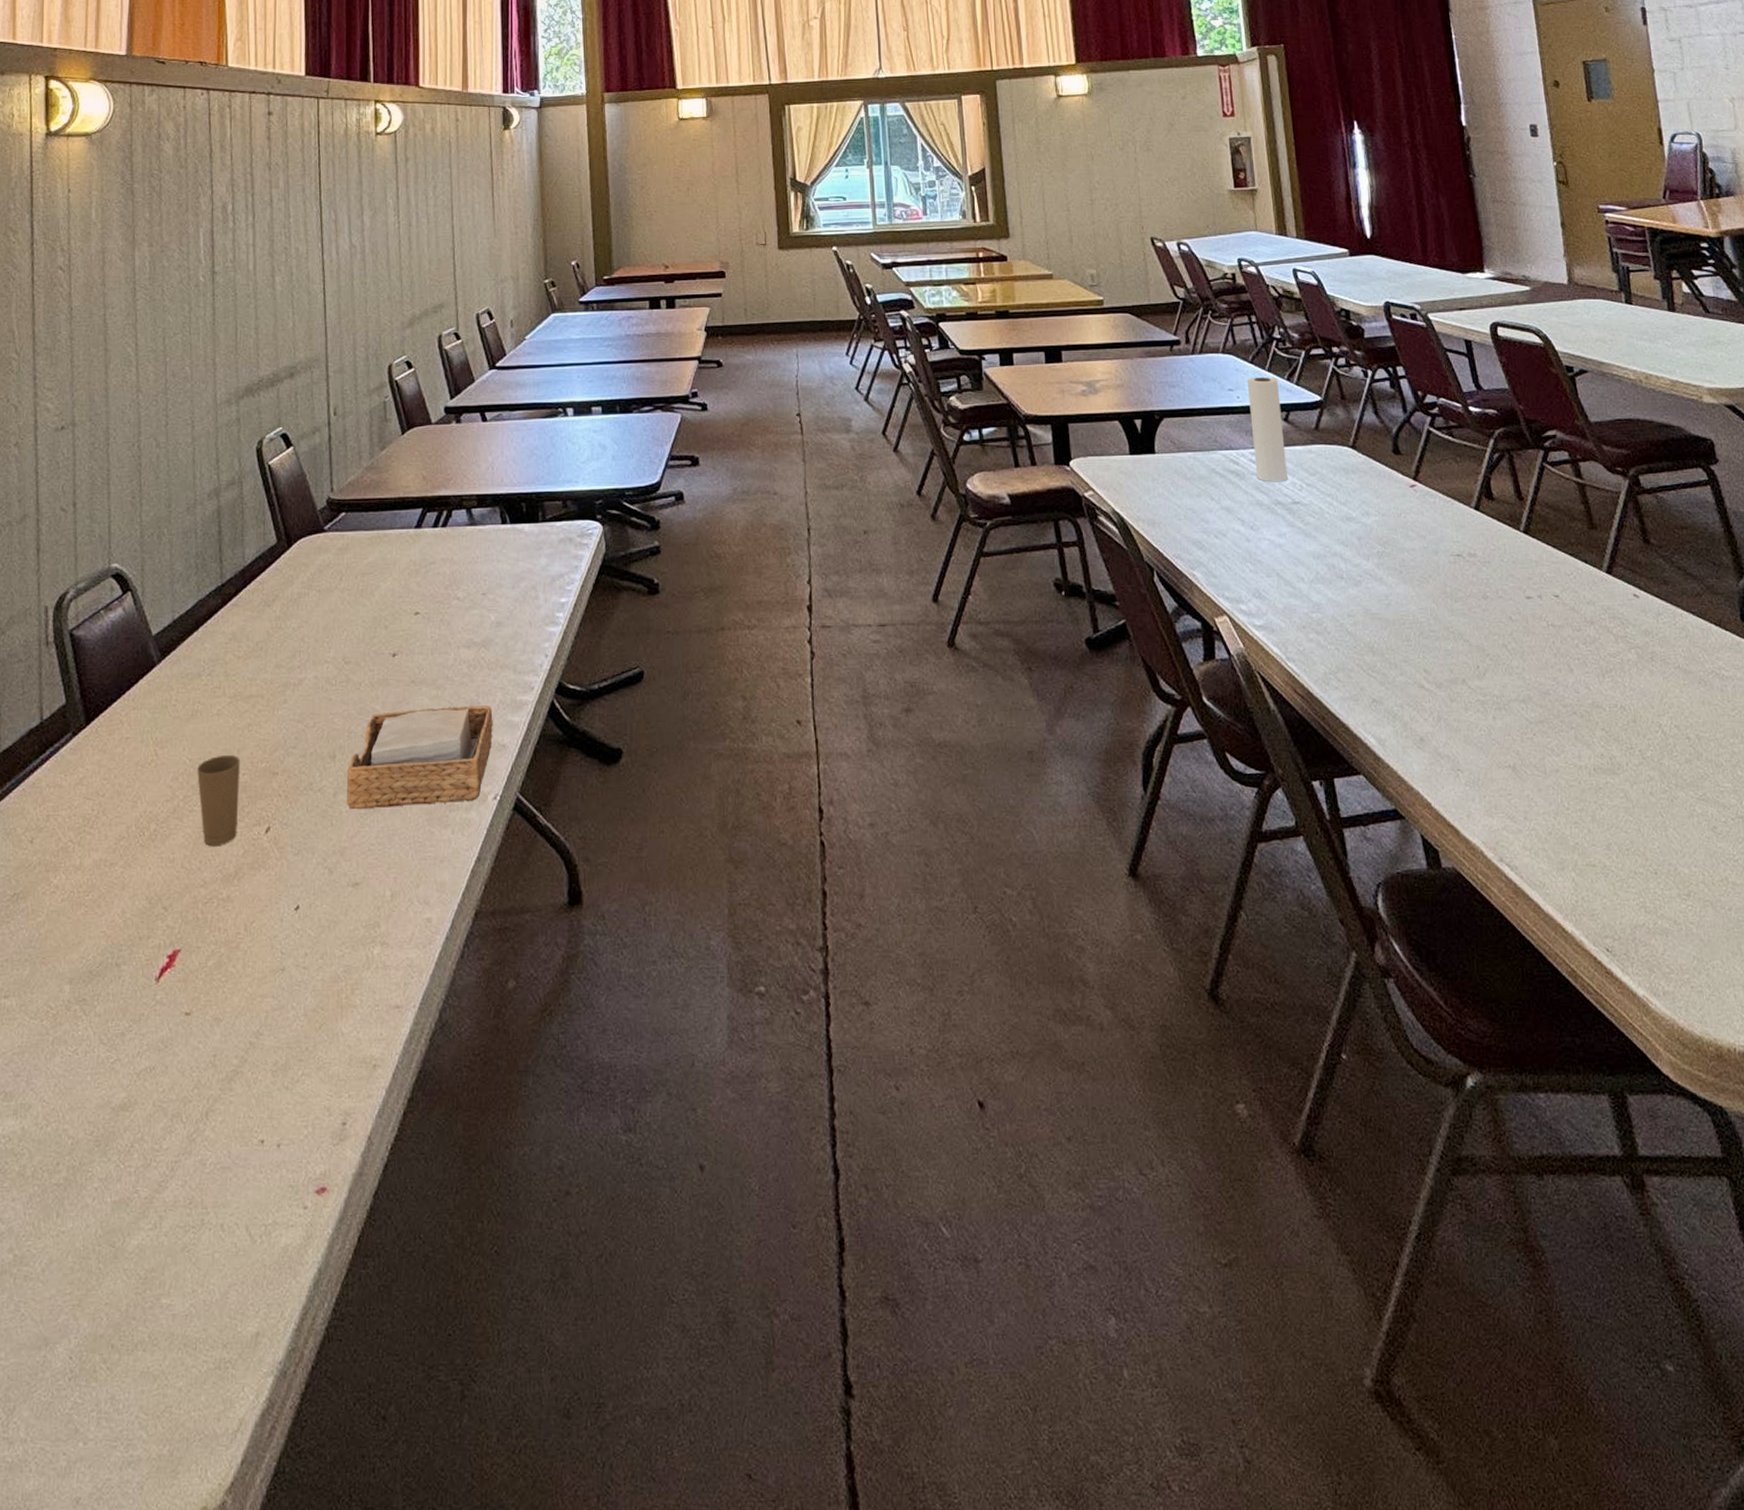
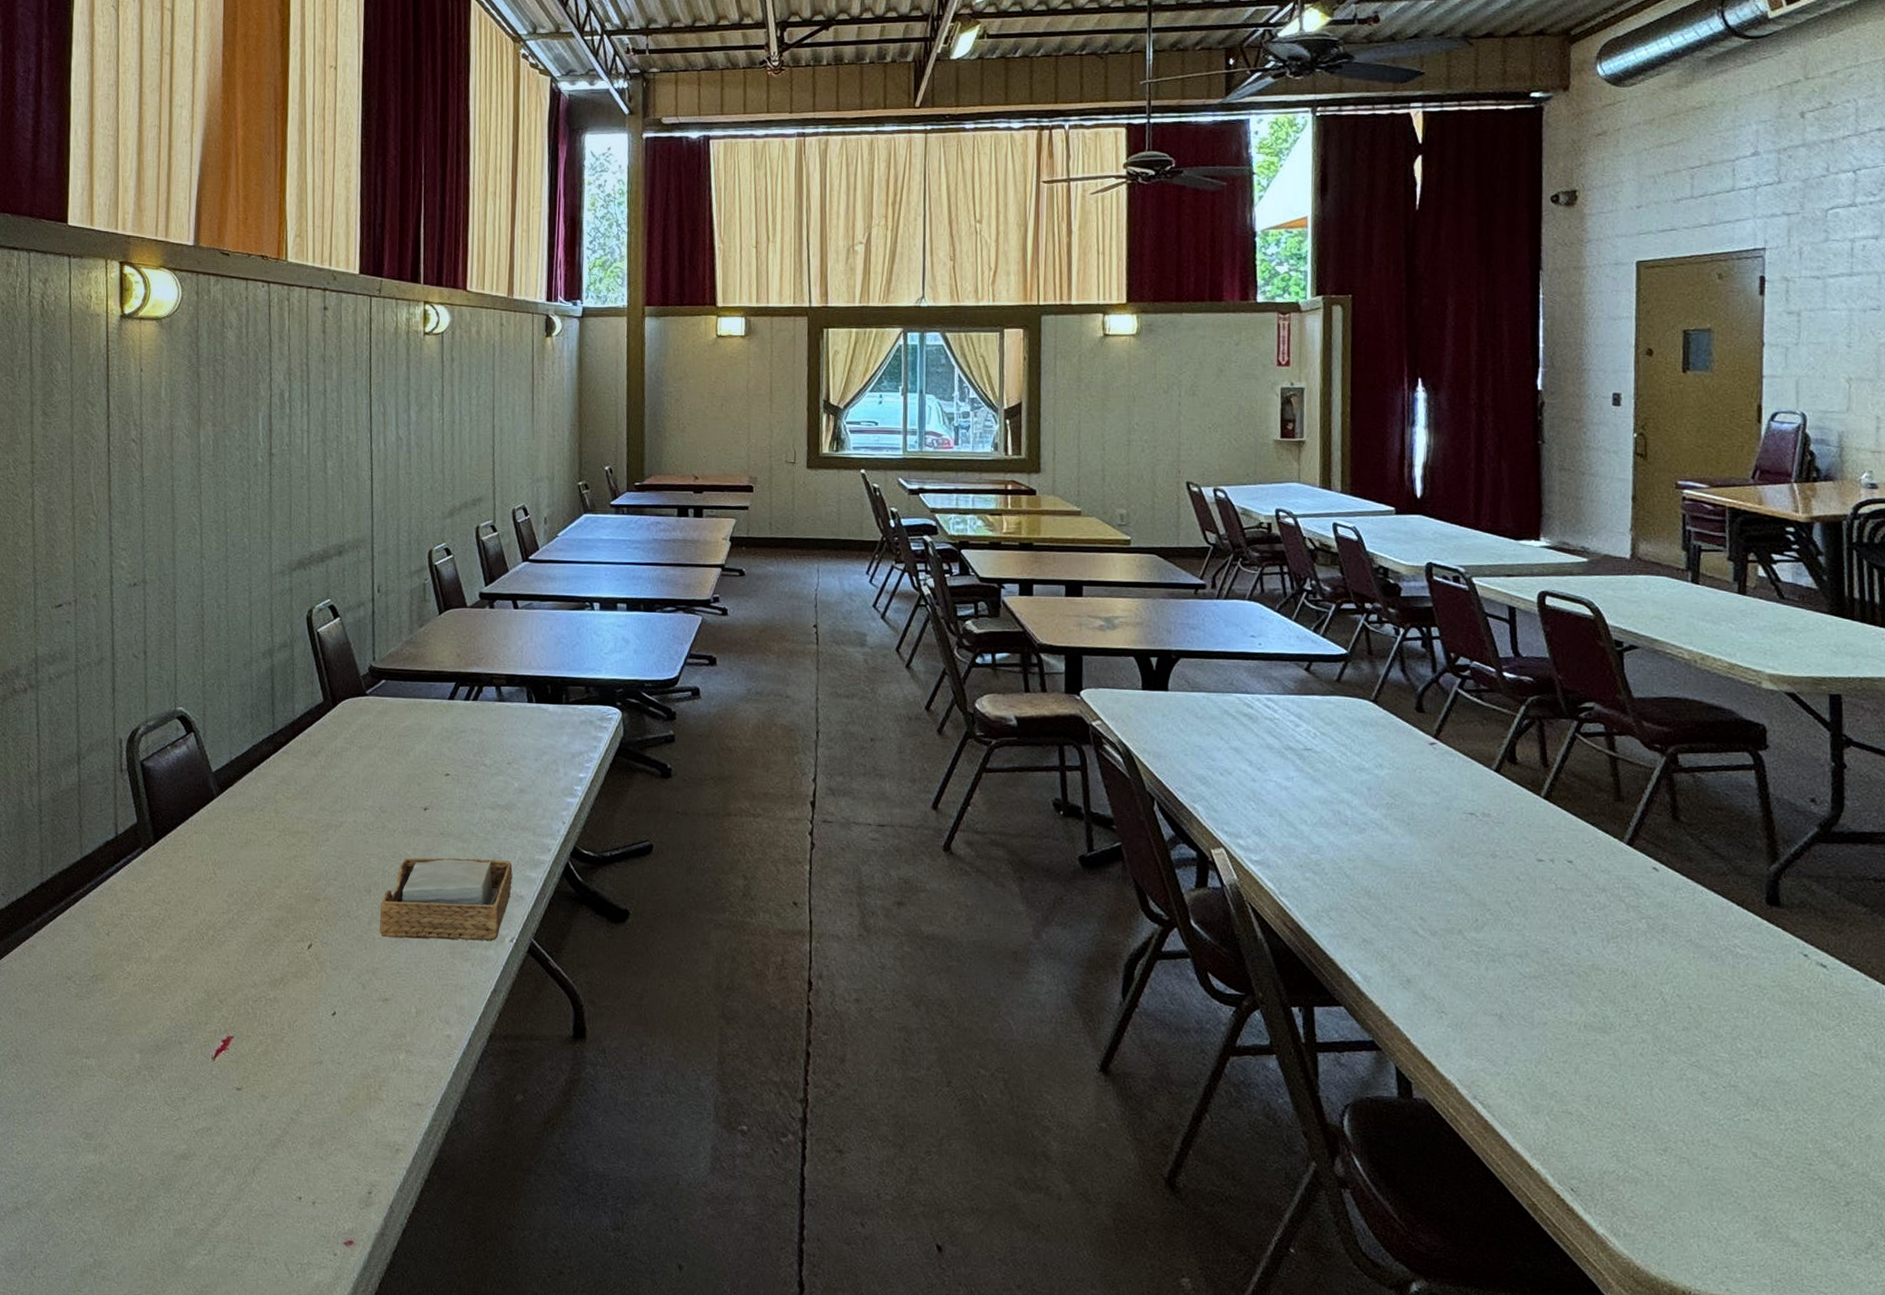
cup: present [197,754,240,846] -> none [249,879,287,955]
paper towel roll: present [1247,376,1288,483] -> none [1269,626,1304,729]

